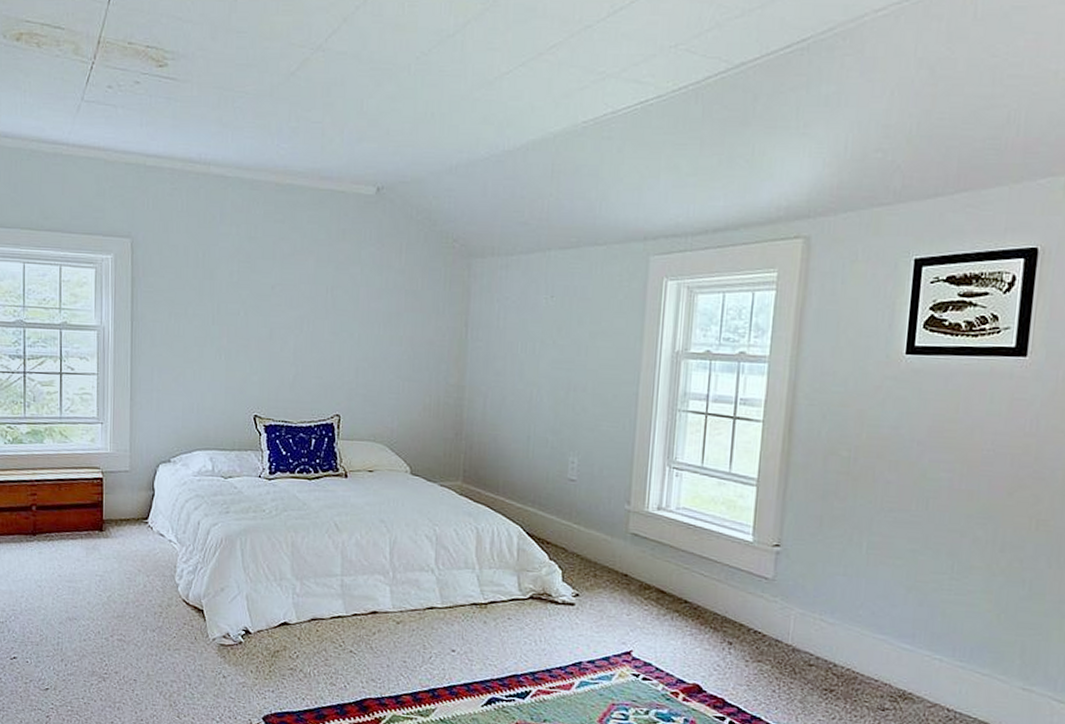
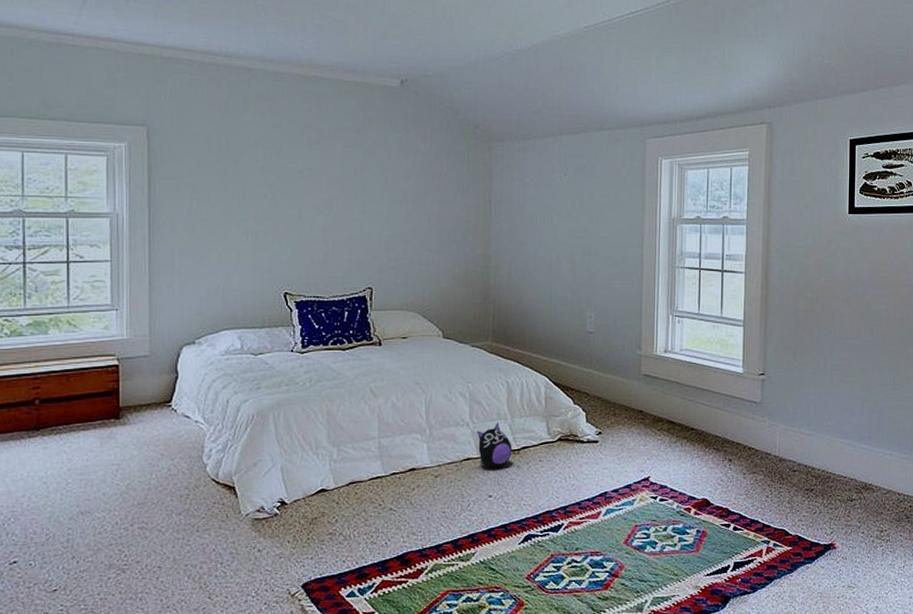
plush toy: none [442,571,479,621] -> present [477,421,512,468]

